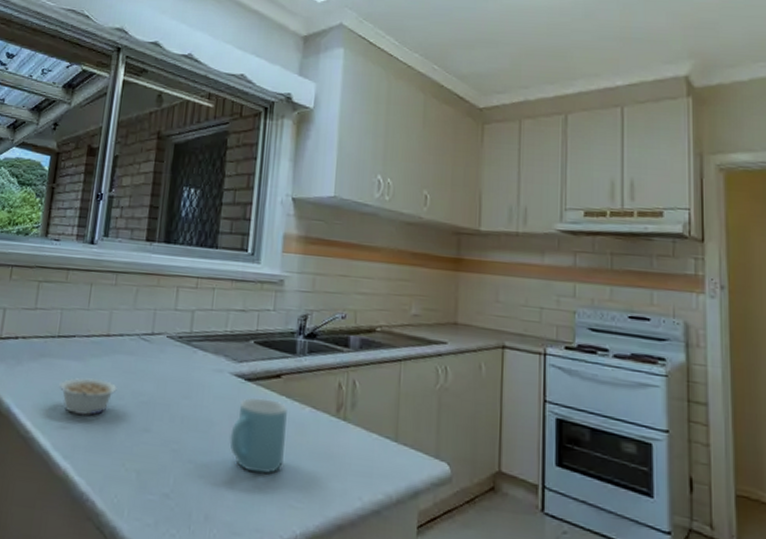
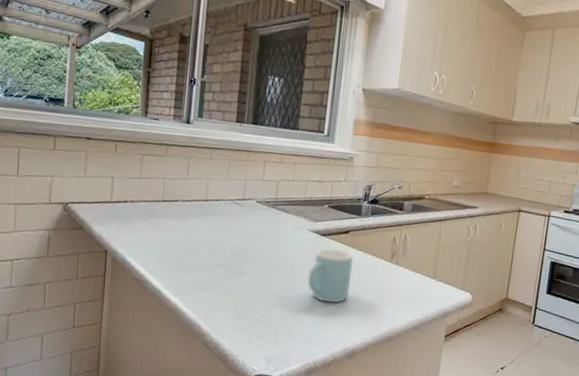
legume: present [59,377,117,416] -> none [166,234,216,263]

